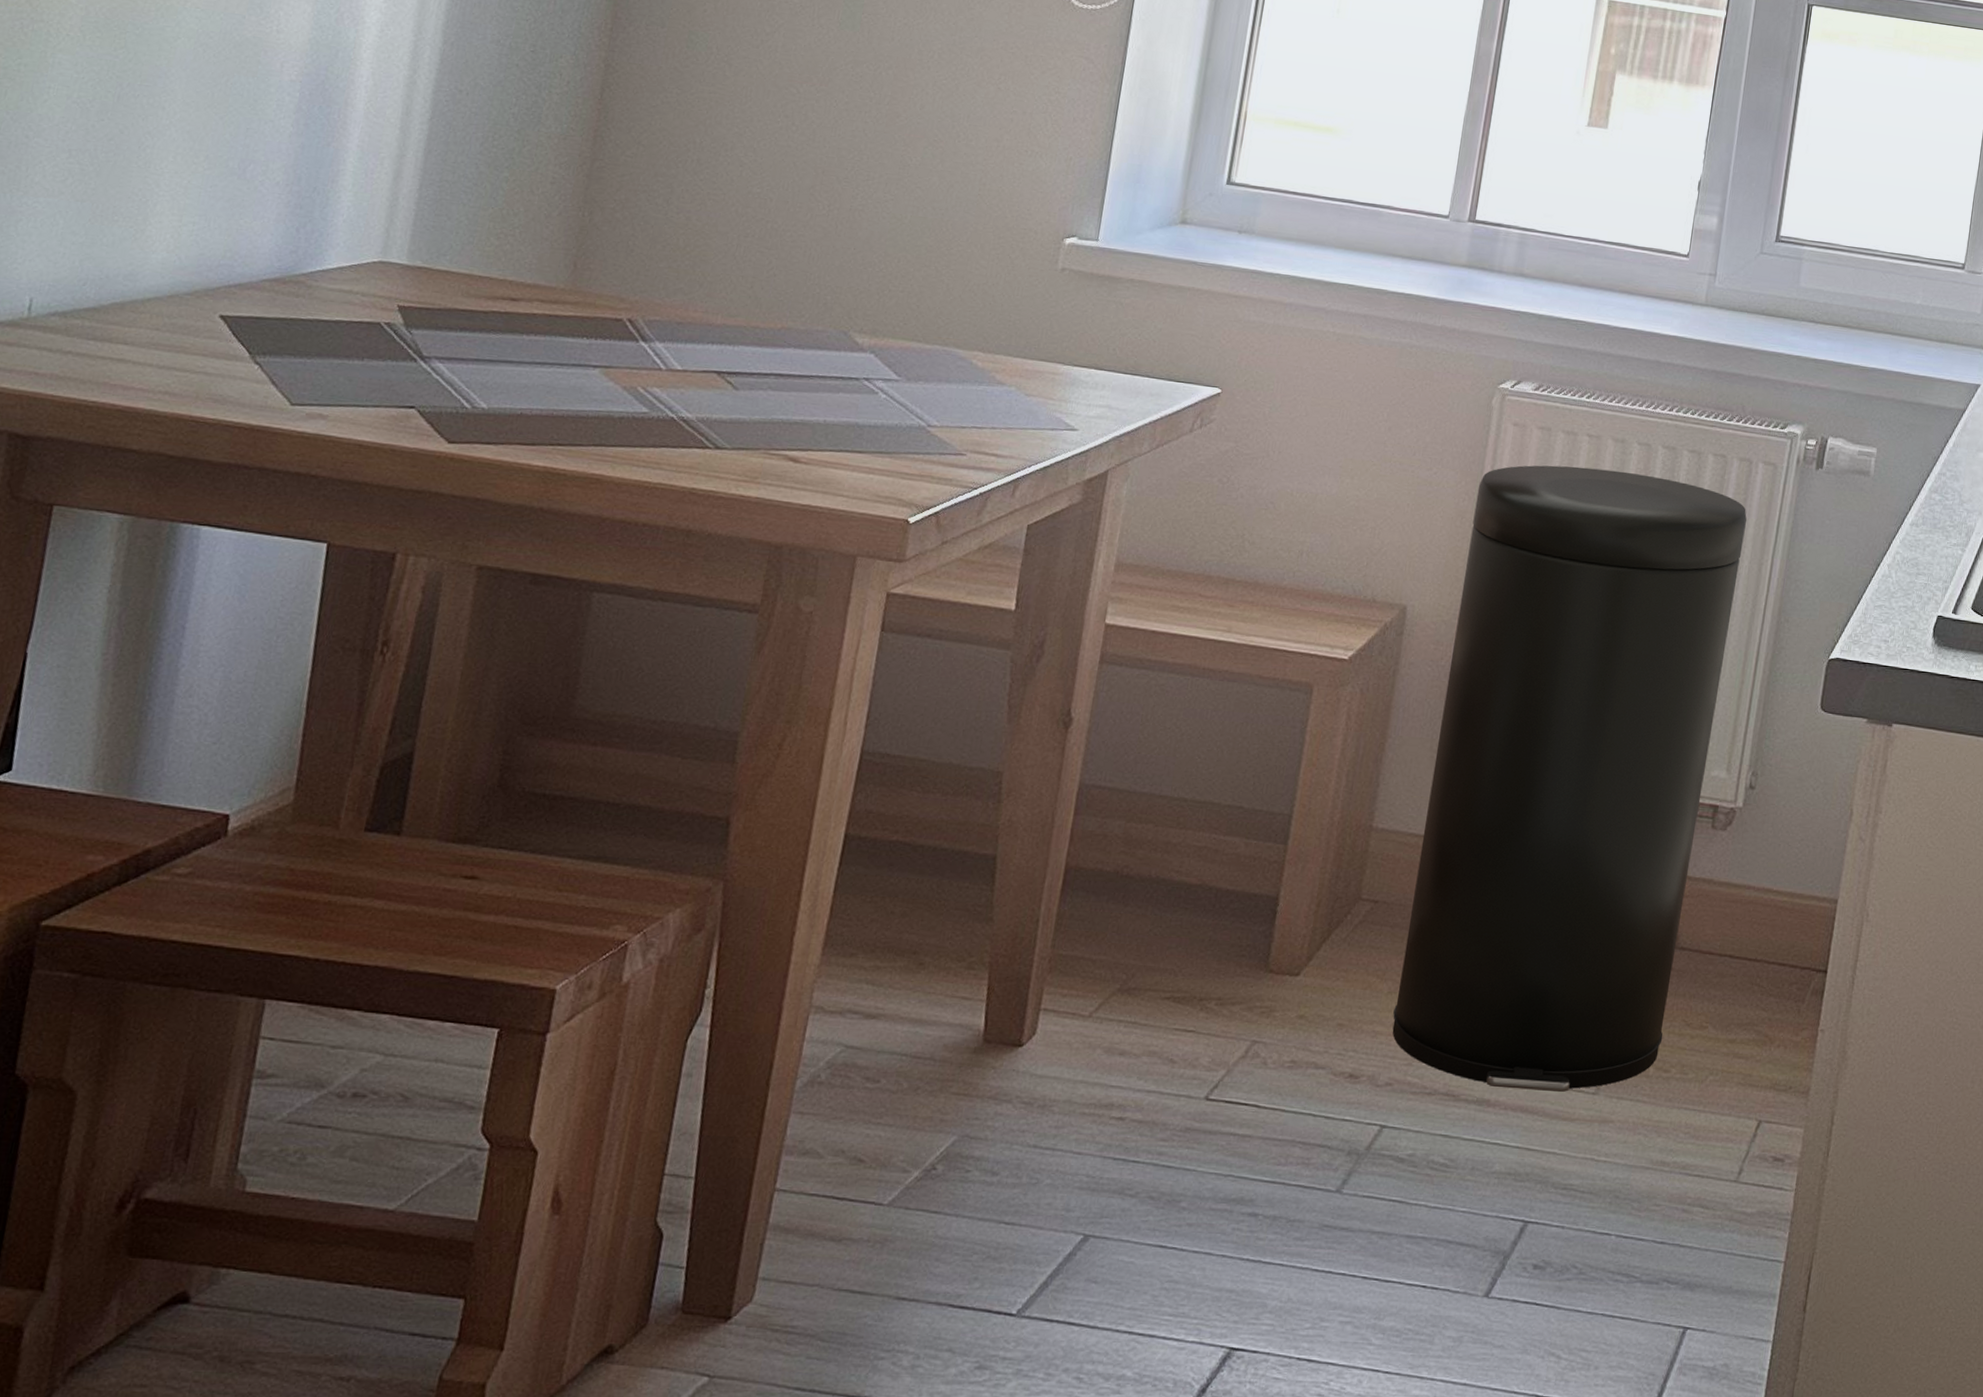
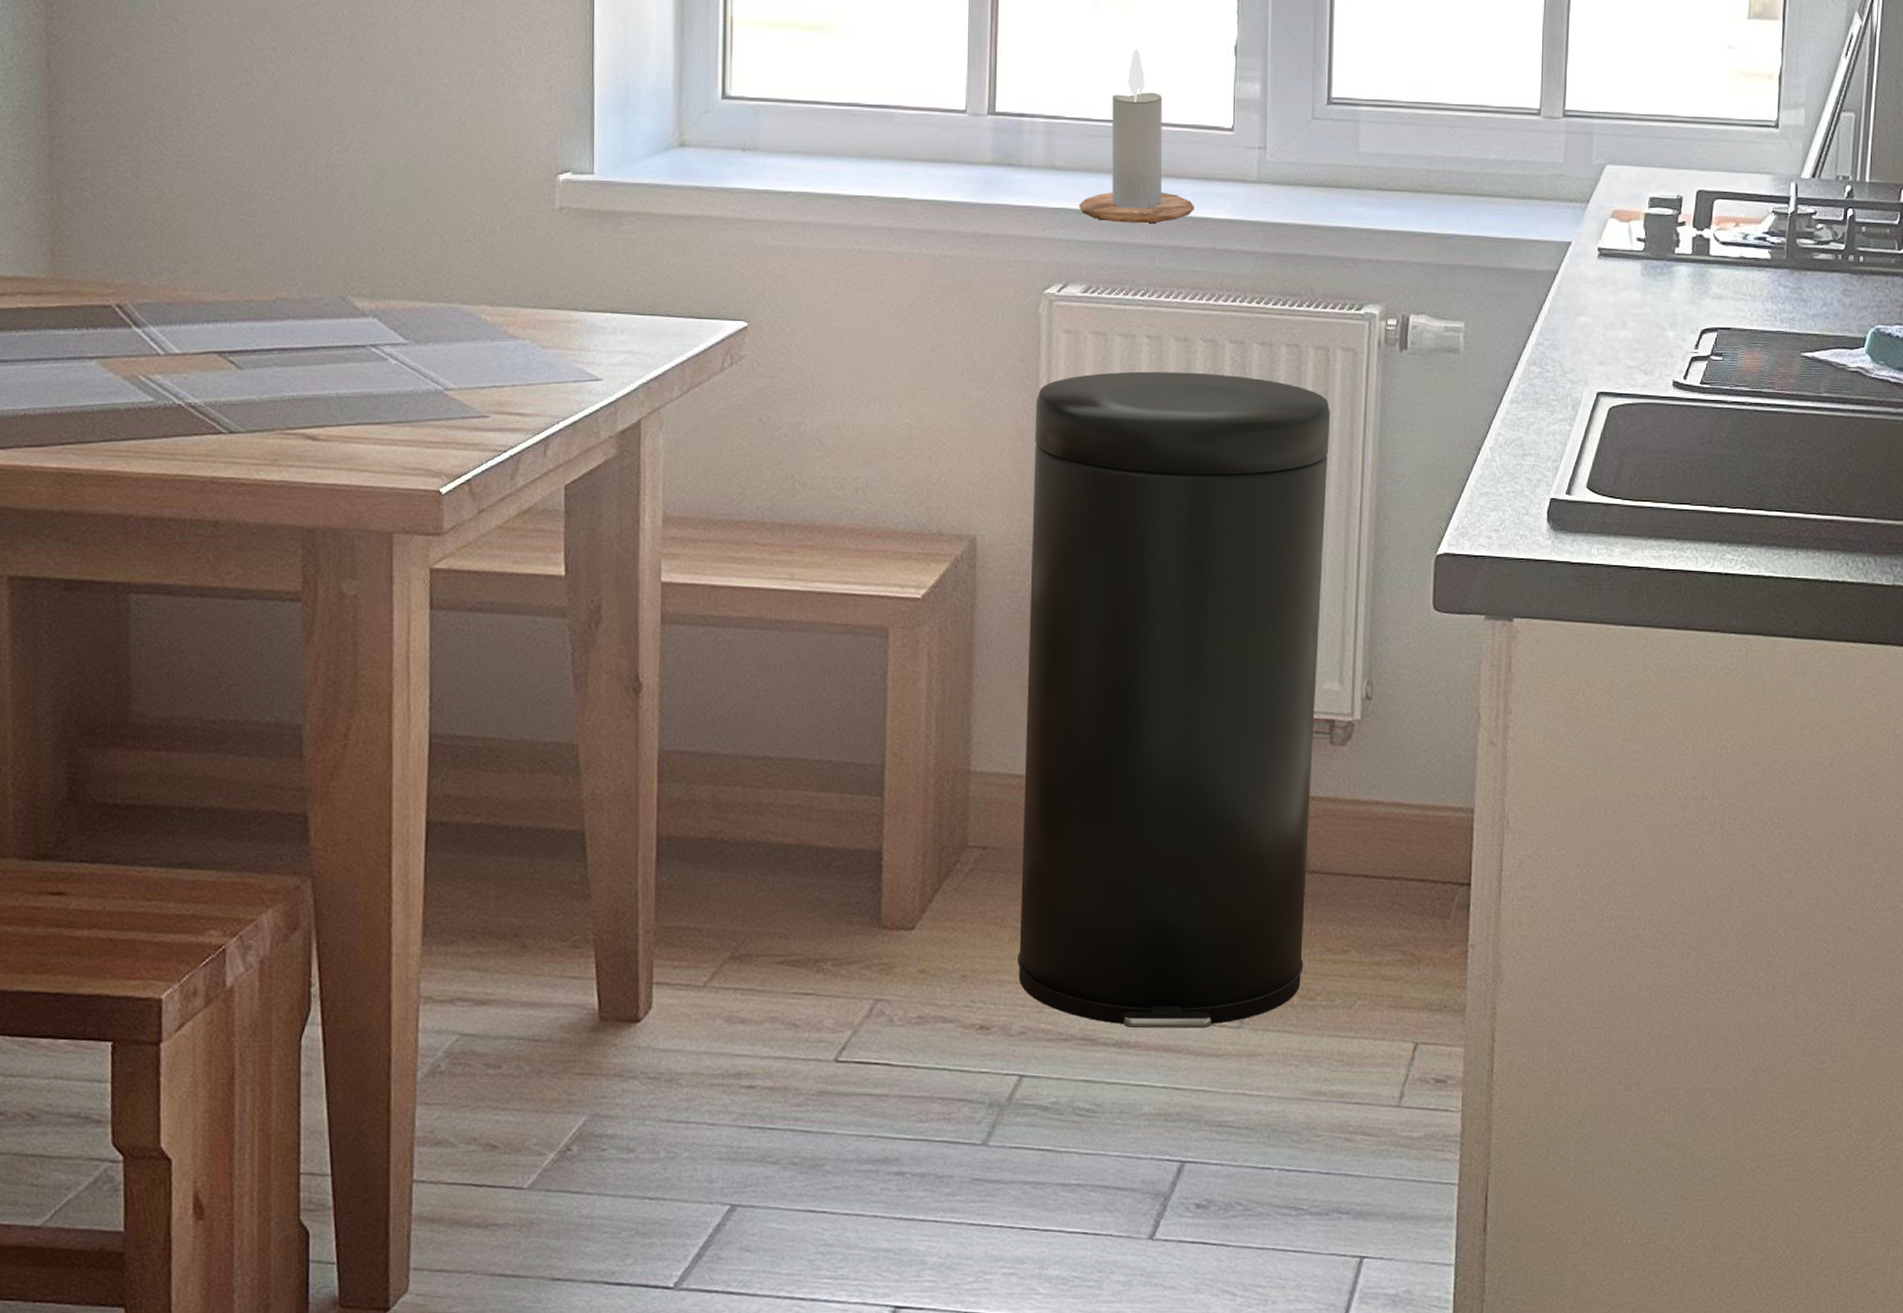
candle: none [1540,175,1645,333] -> present [1079,48,1194,224]

